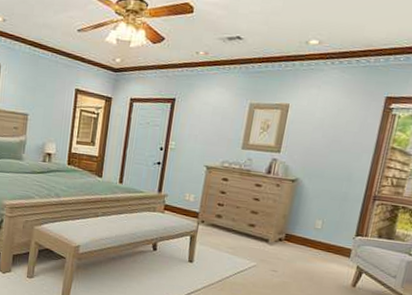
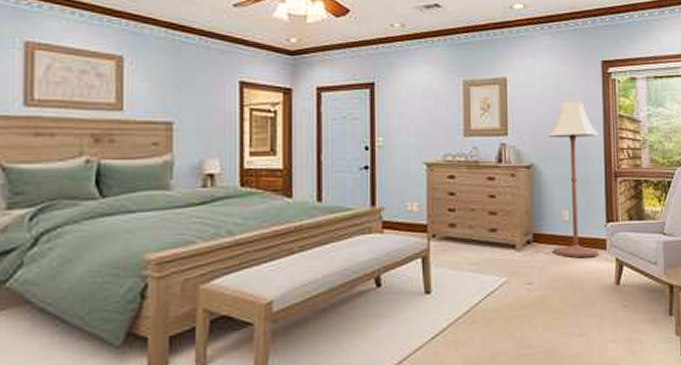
floor lamp: none [300,130,367,262] -> present [547,100,599,258]

